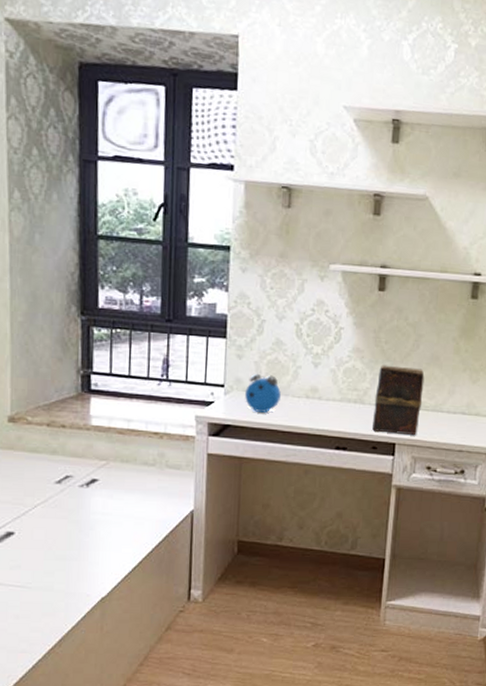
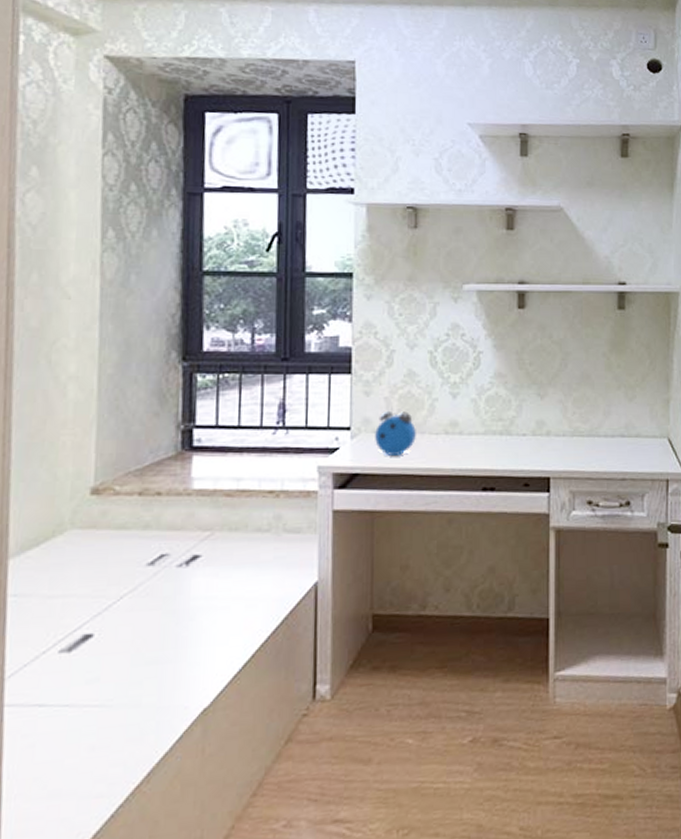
book: present [372,365,425,436] -> none [523,389,576,467]

